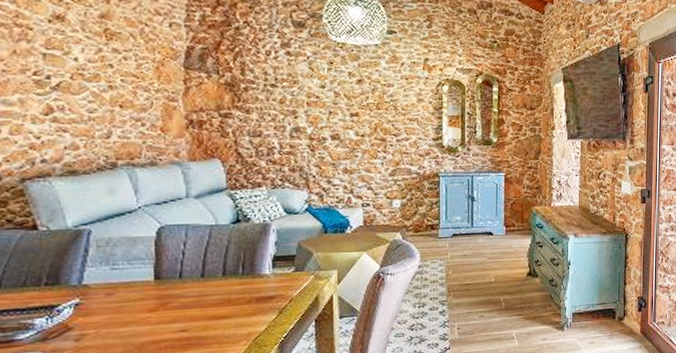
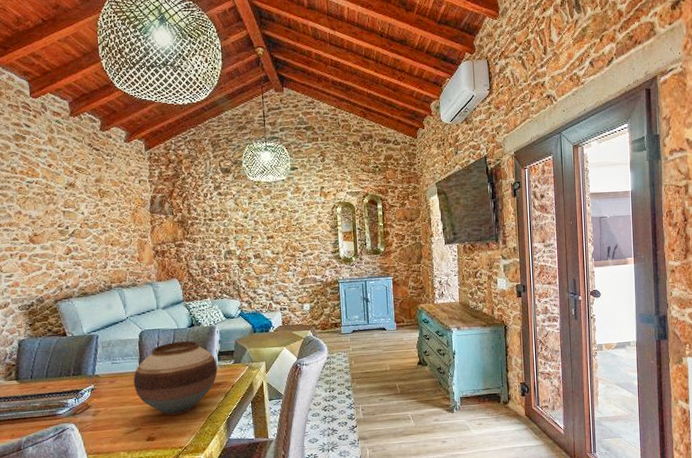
vase: none [143,241,271,339] -> present [133,340,218,415]

